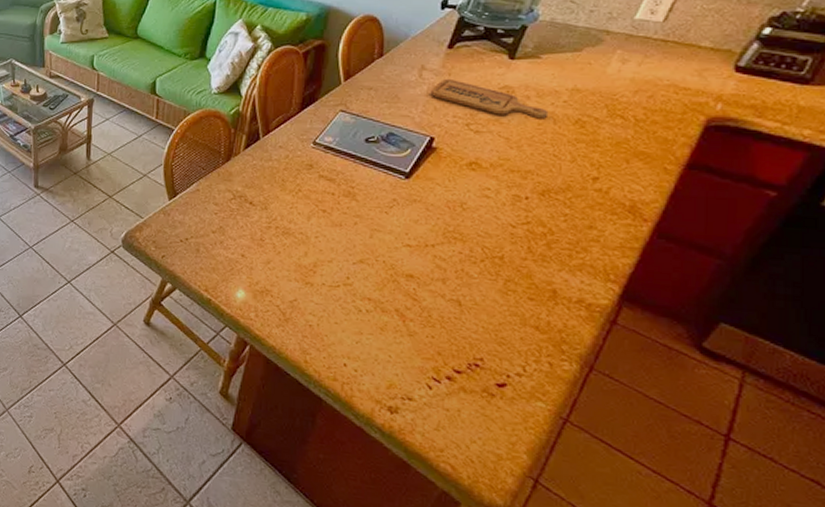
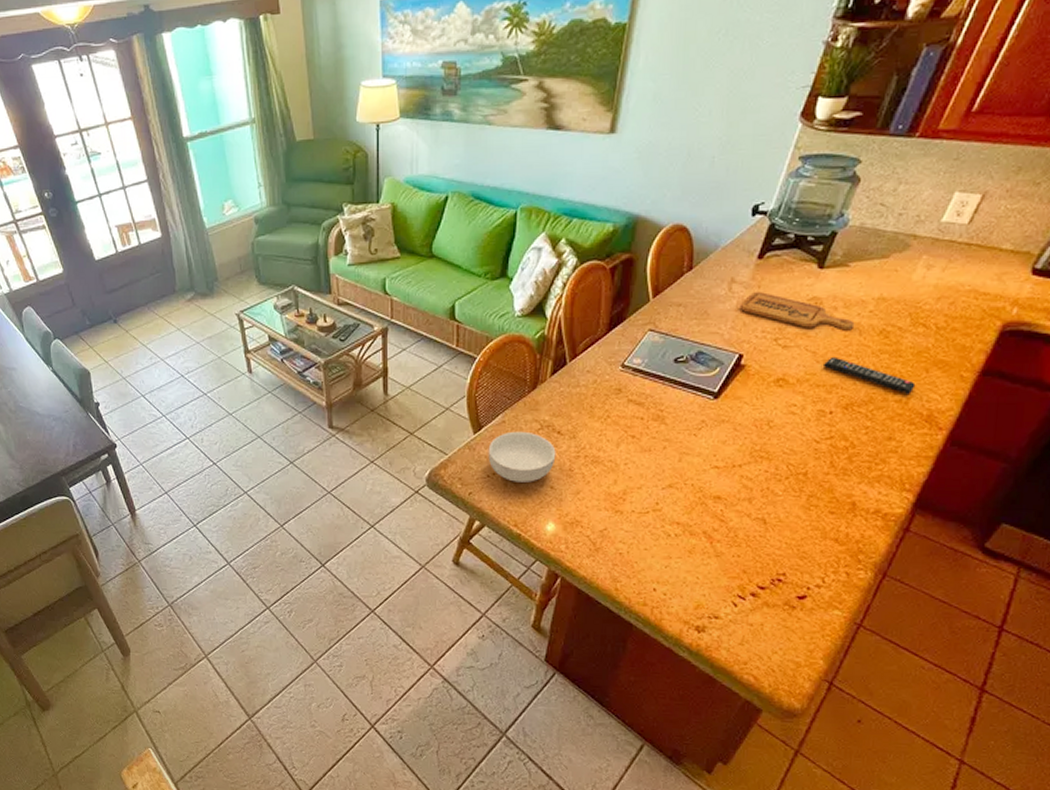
cereal bowl: none [182,199,248,249] -> present [488,431,556,482]
remote control: none [518,143,616,184] -> present [824,356,916,394]

